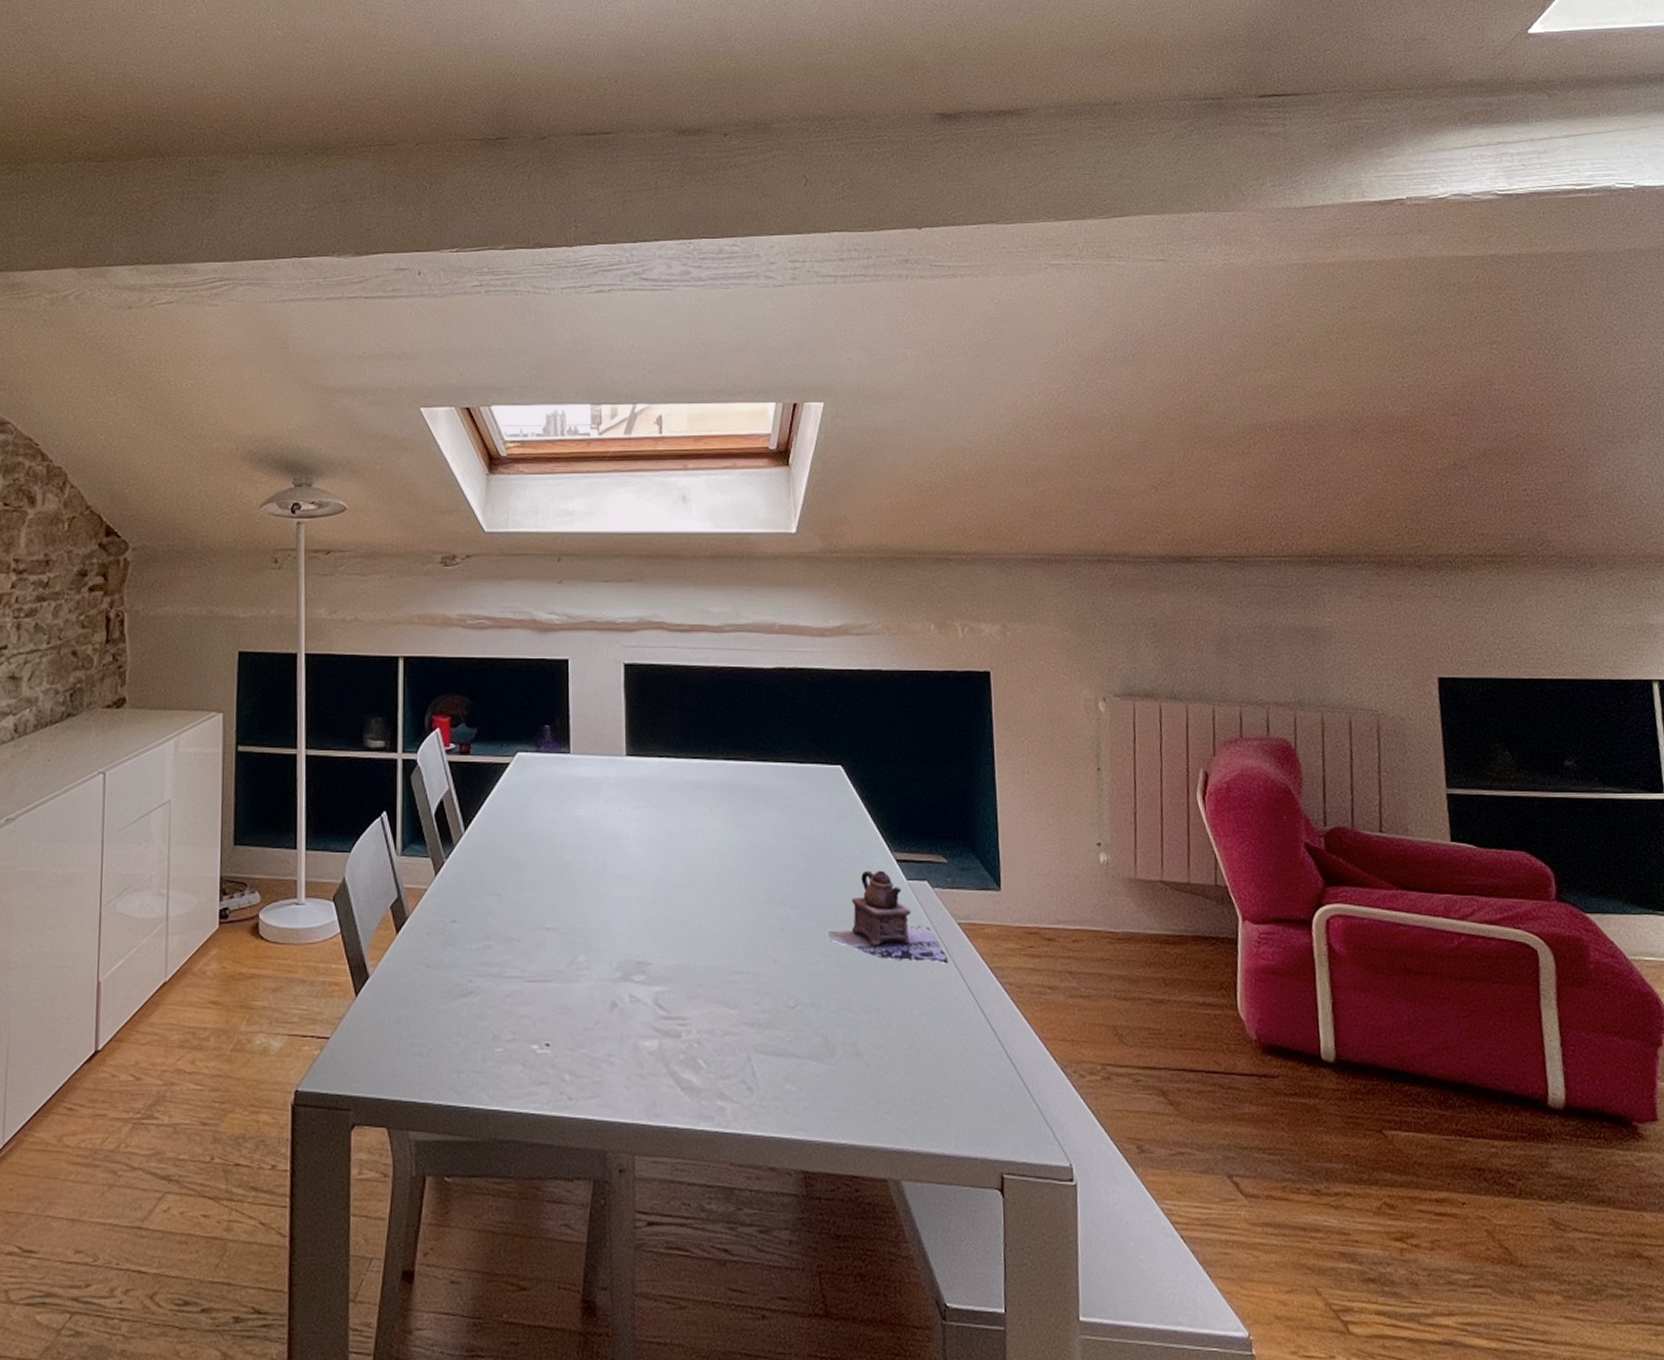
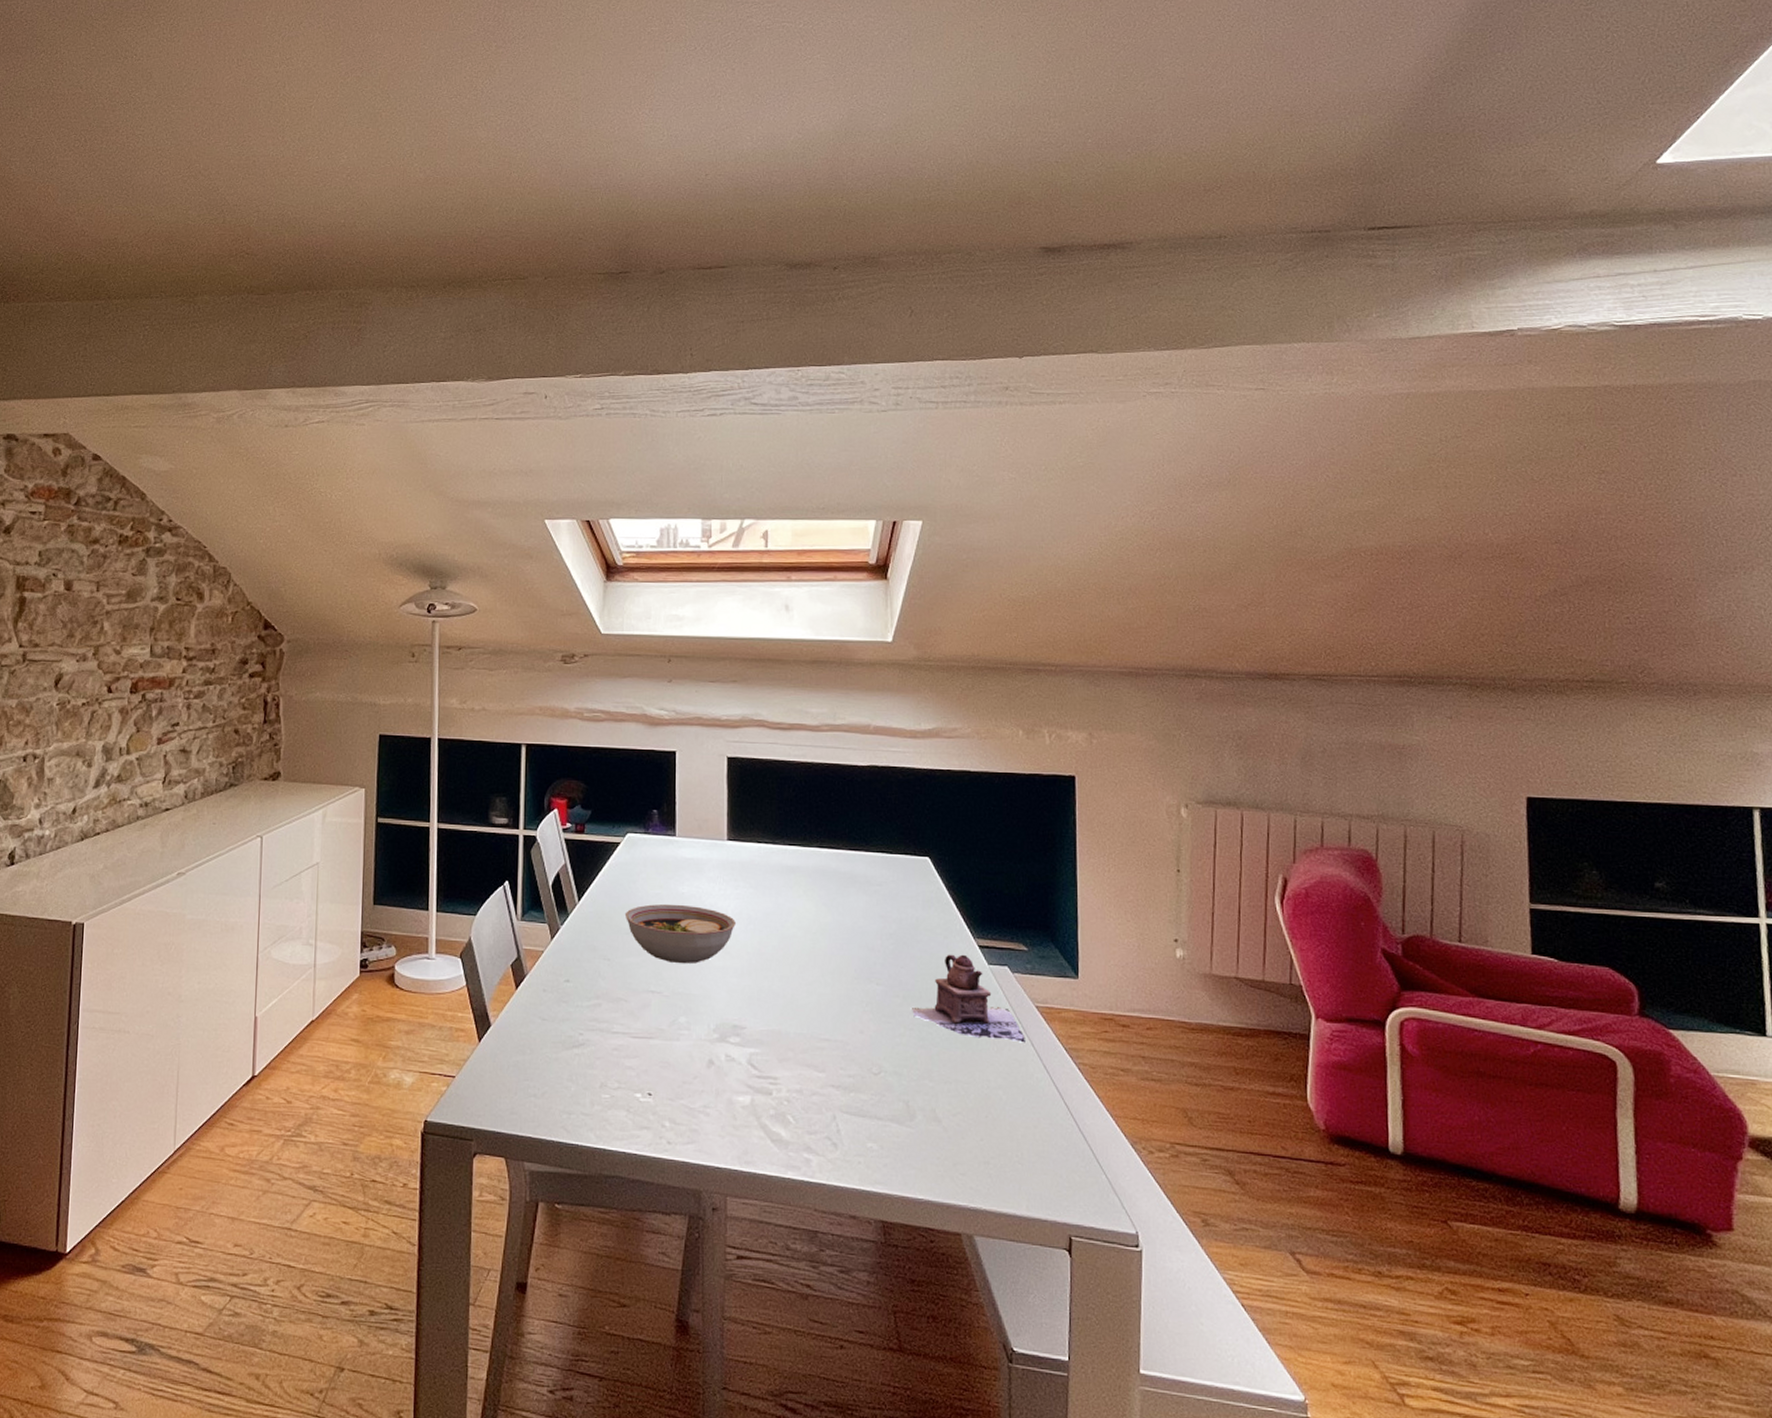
bowl: none [516,829,639,896] -> present [624,903,737,964]

